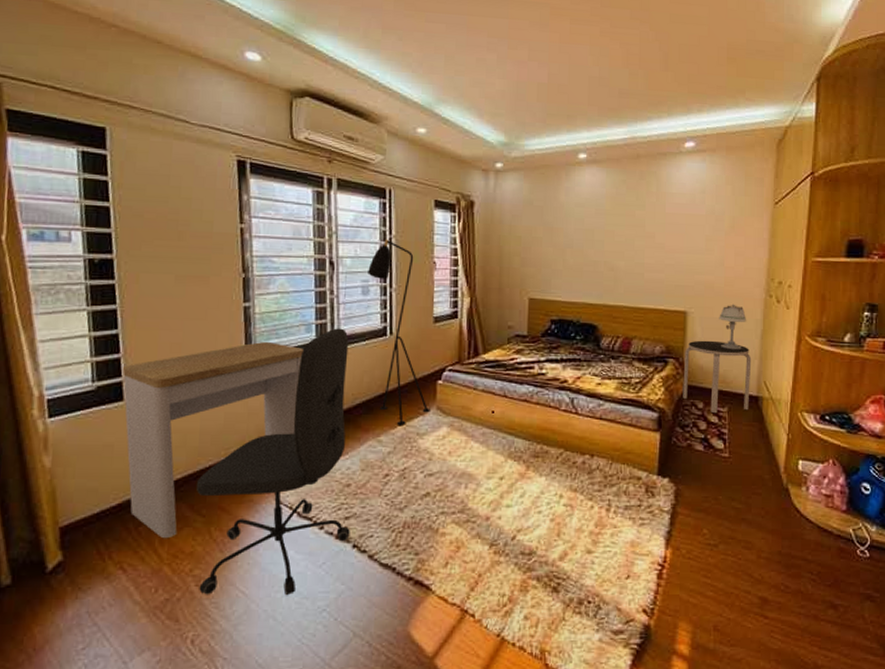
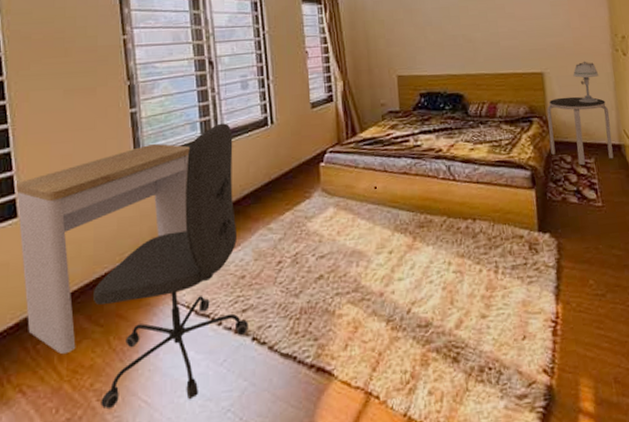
floor lamp: present [368,239,430,425] -> none [245,35,316,211]

